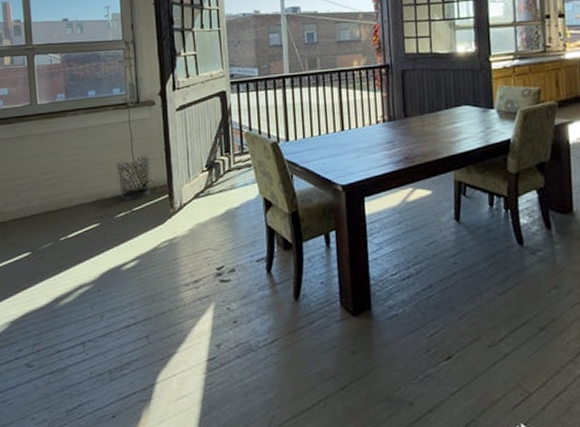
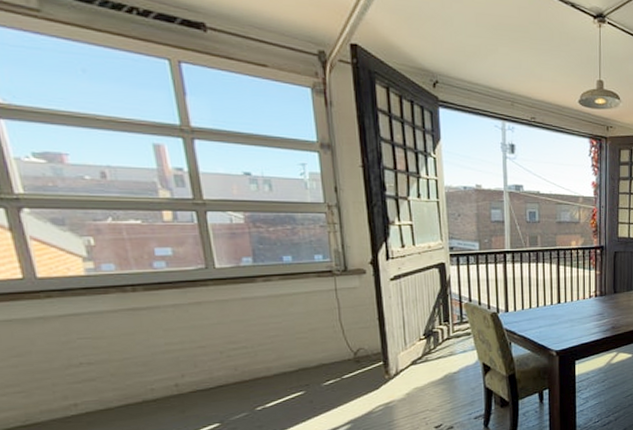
waste bin: present [116,155,150,201] -> none [321,324,362,369]

